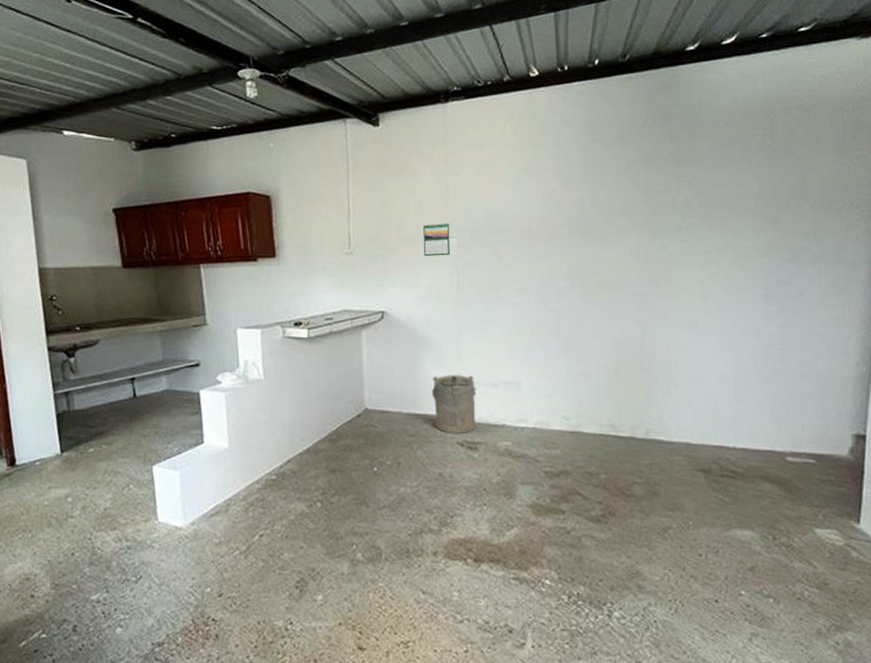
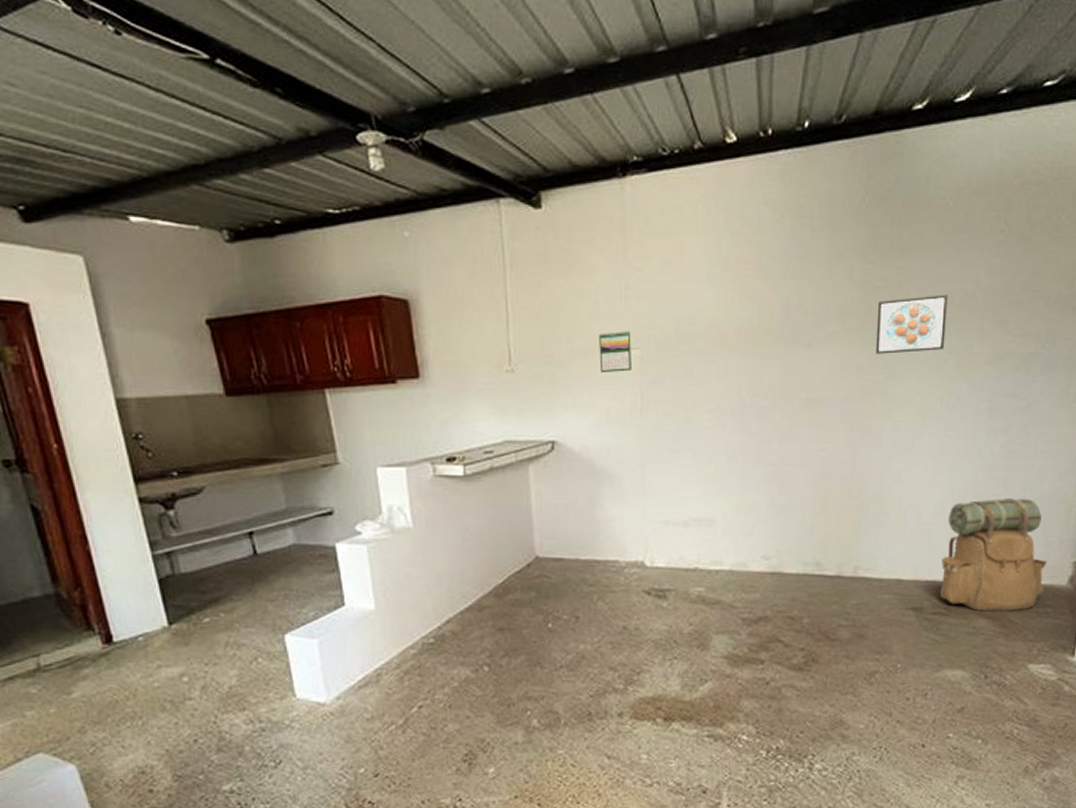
laundry hamper: present [432,375,478,434] -> none [613,513,666,582]
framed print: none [660,197,723,246] -> present [875,294,948,354]
backpack: none [727,374,827,478] -> present [940,498,1047,612]

